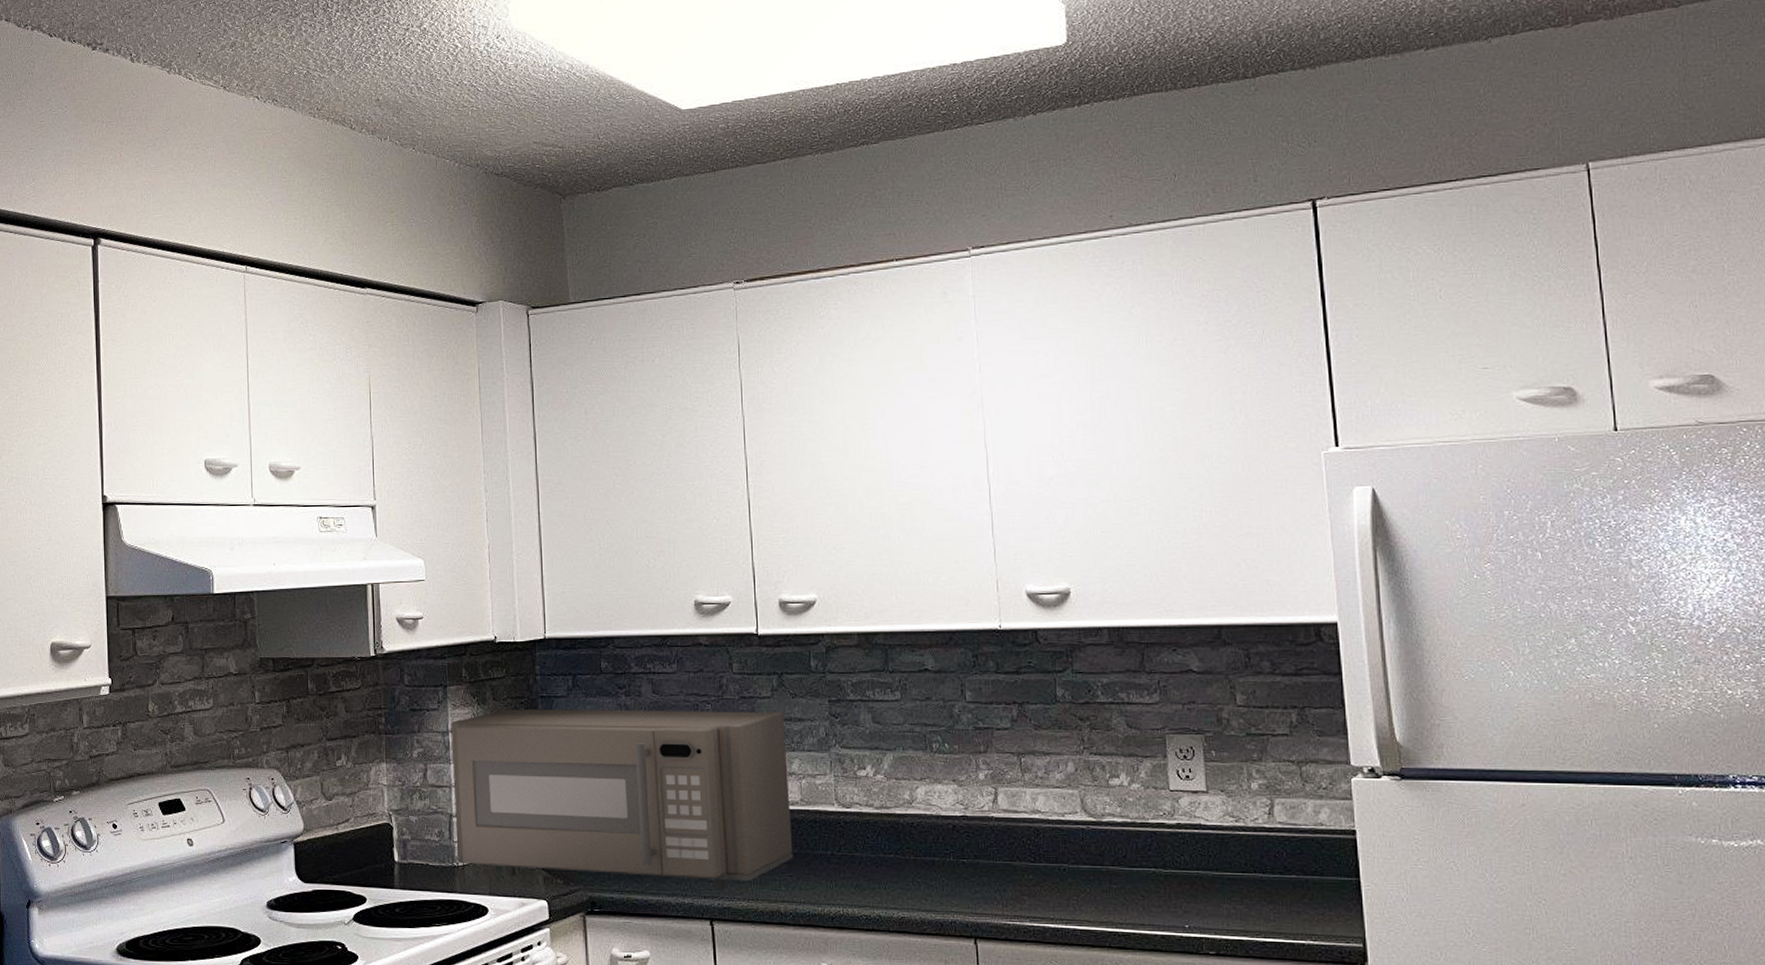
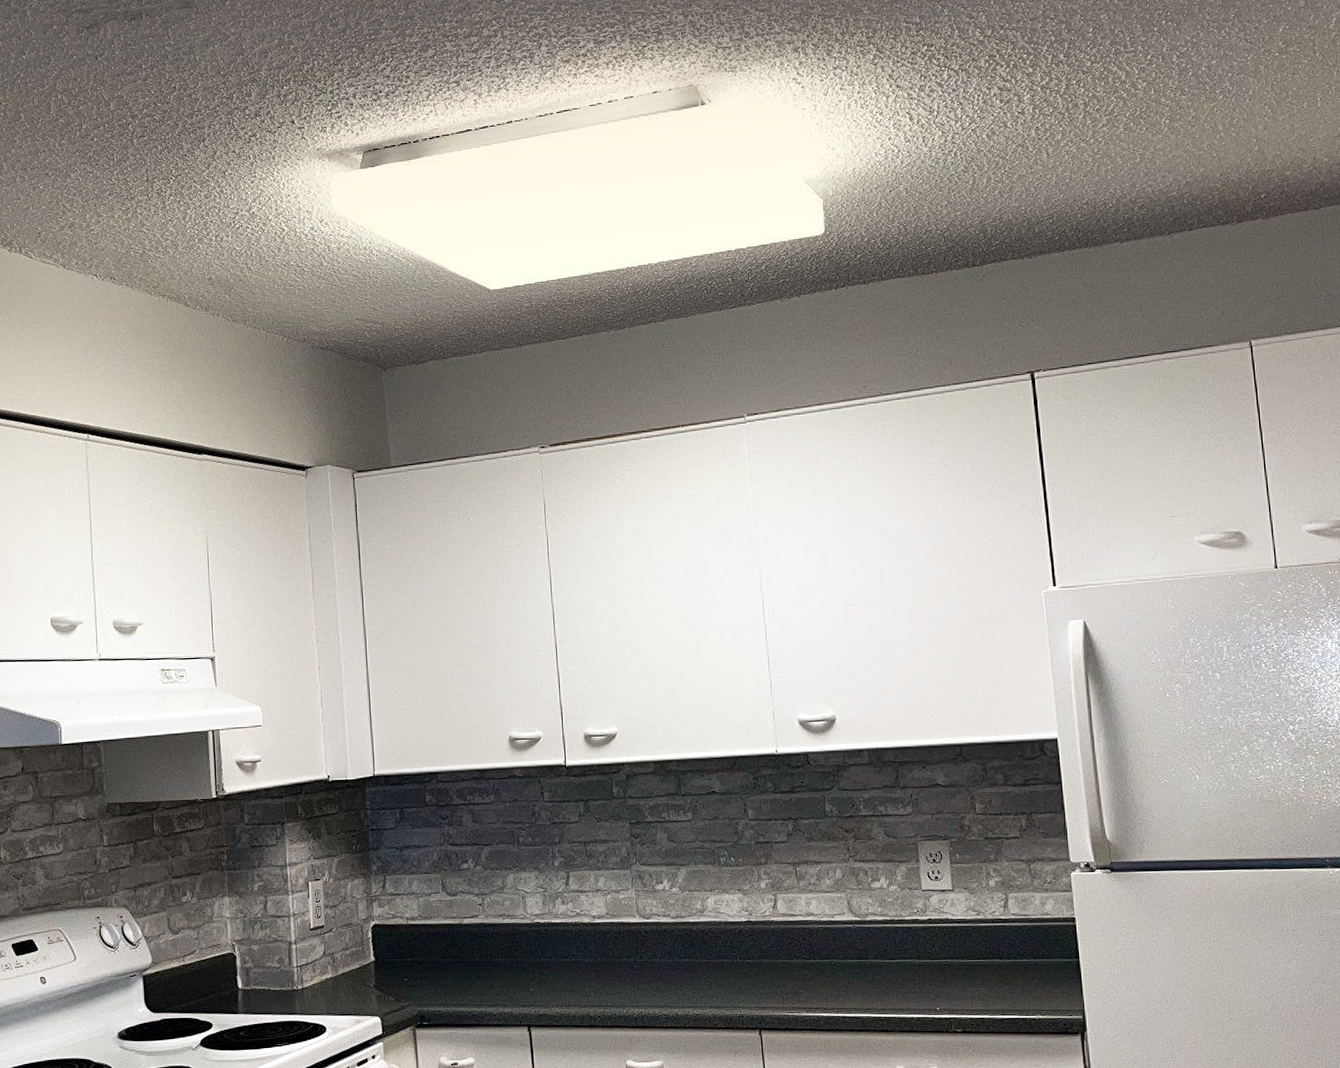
microwave: present [451,709,793,890] -> none [289,834,601,998]

